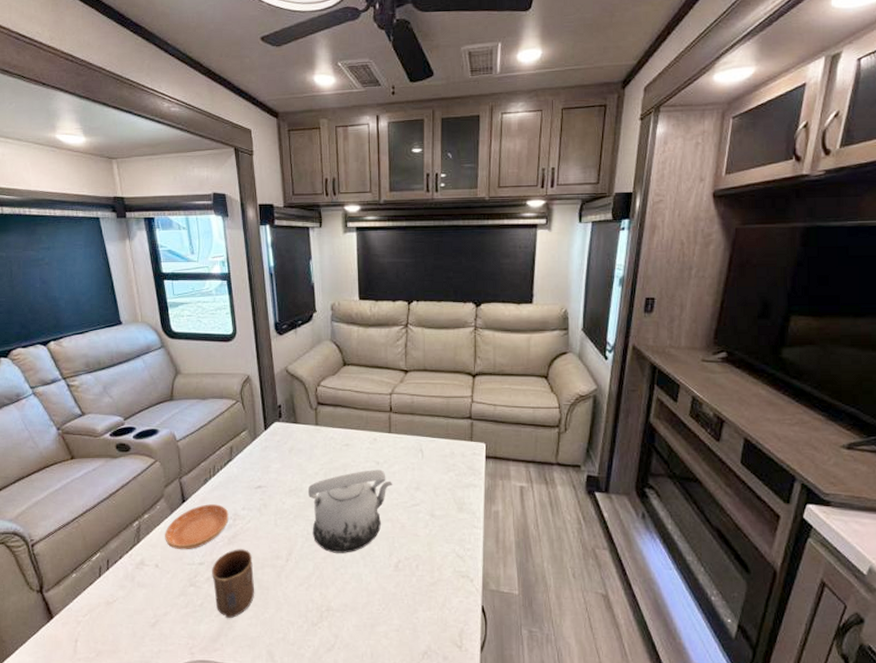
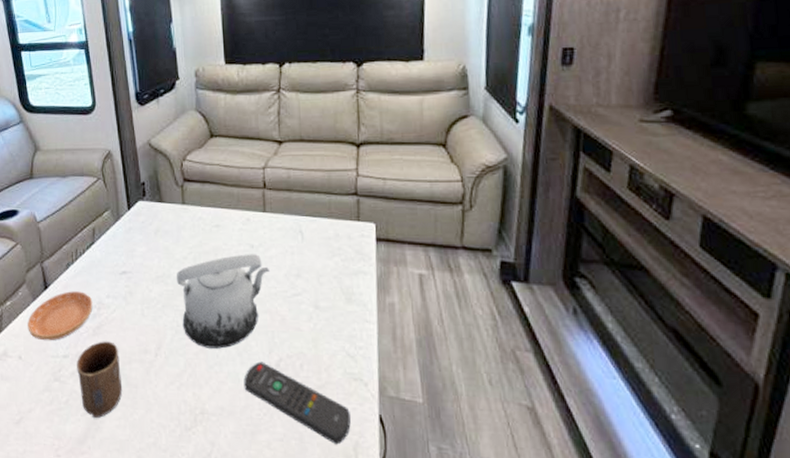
remote control: none [366,563,457,632] -> present [244,361,351,445]

